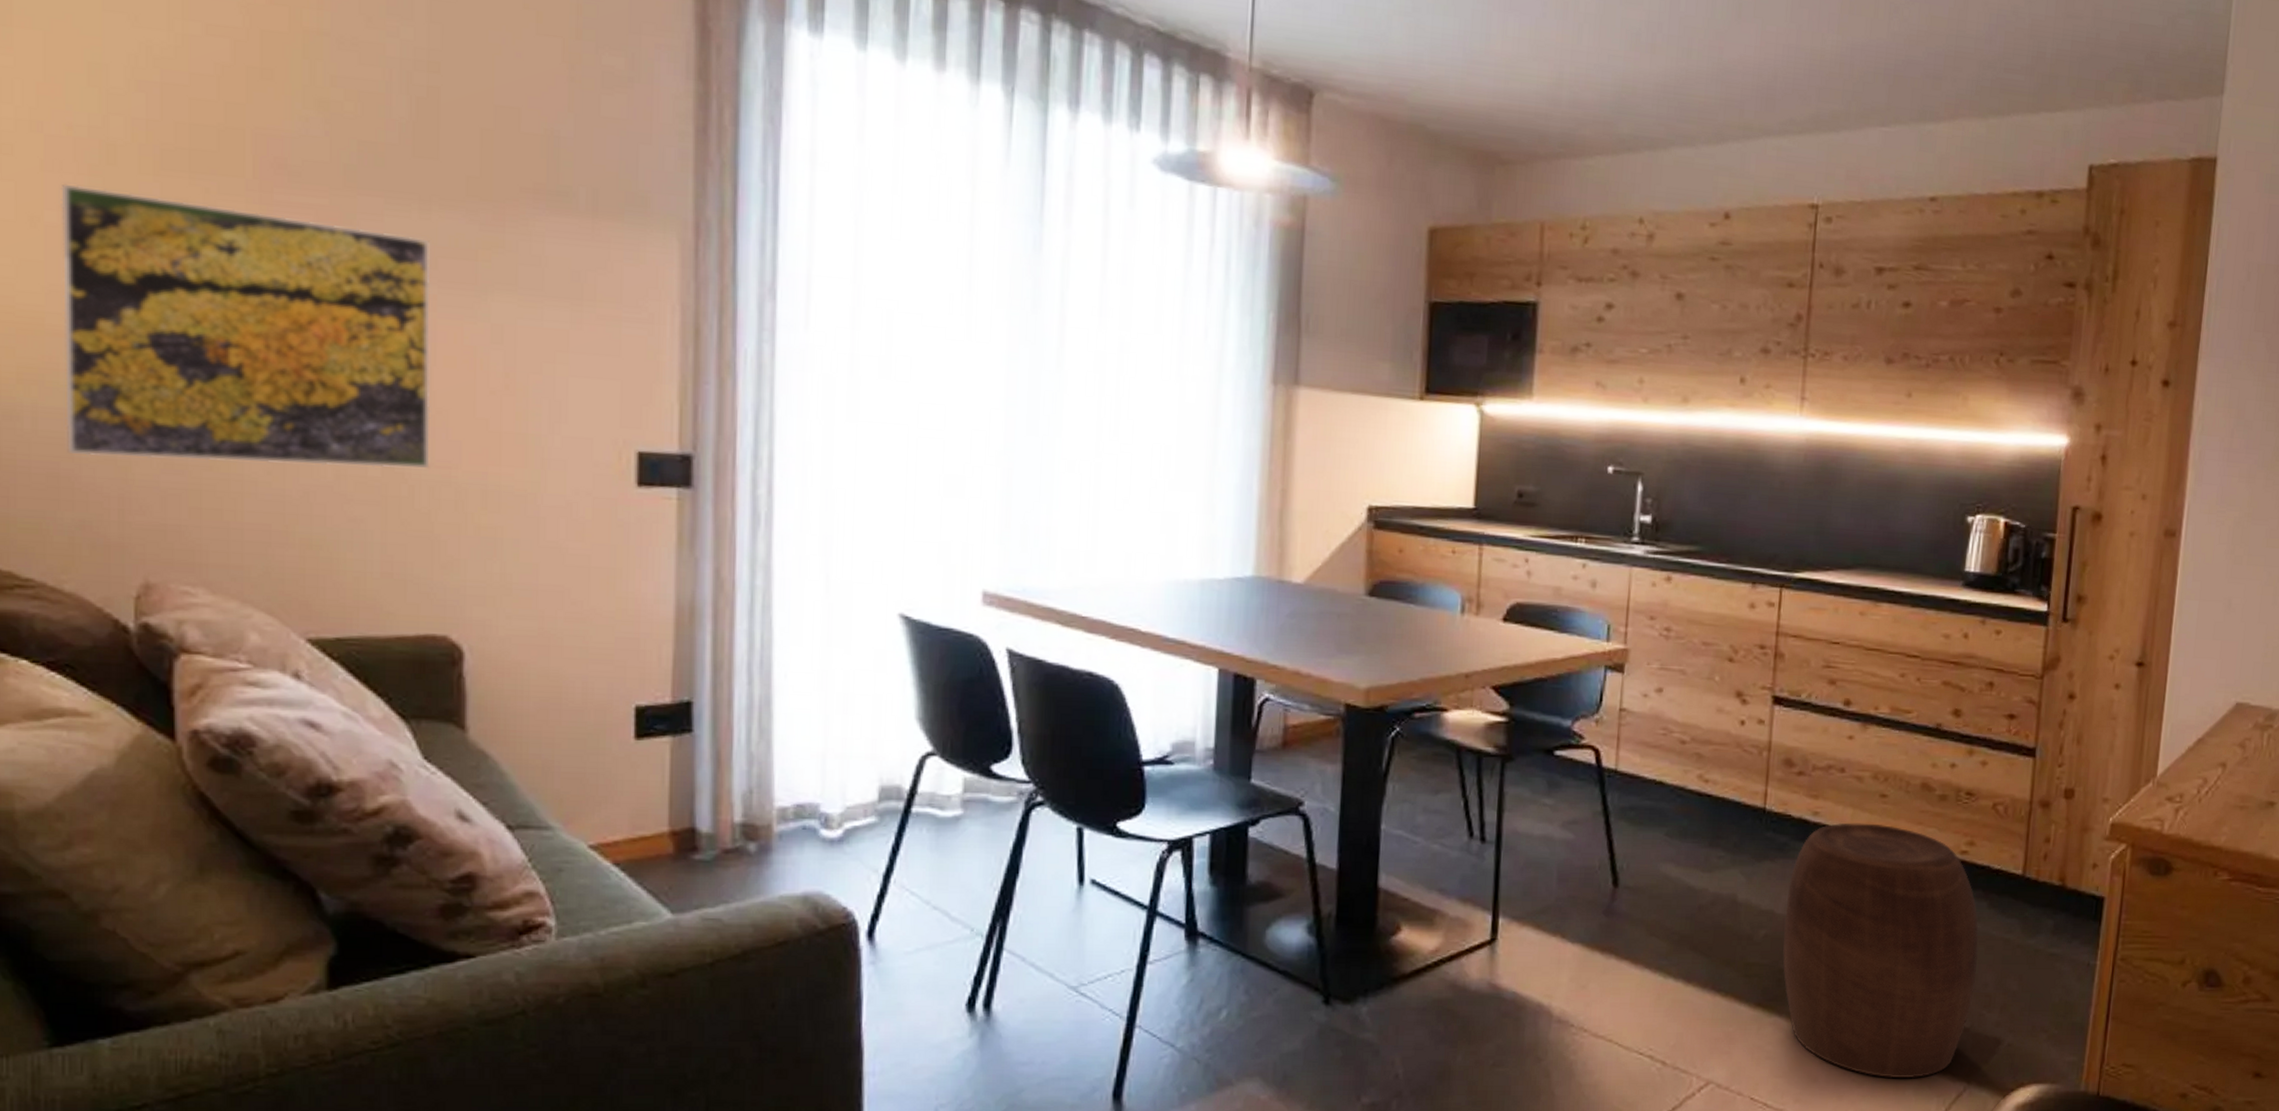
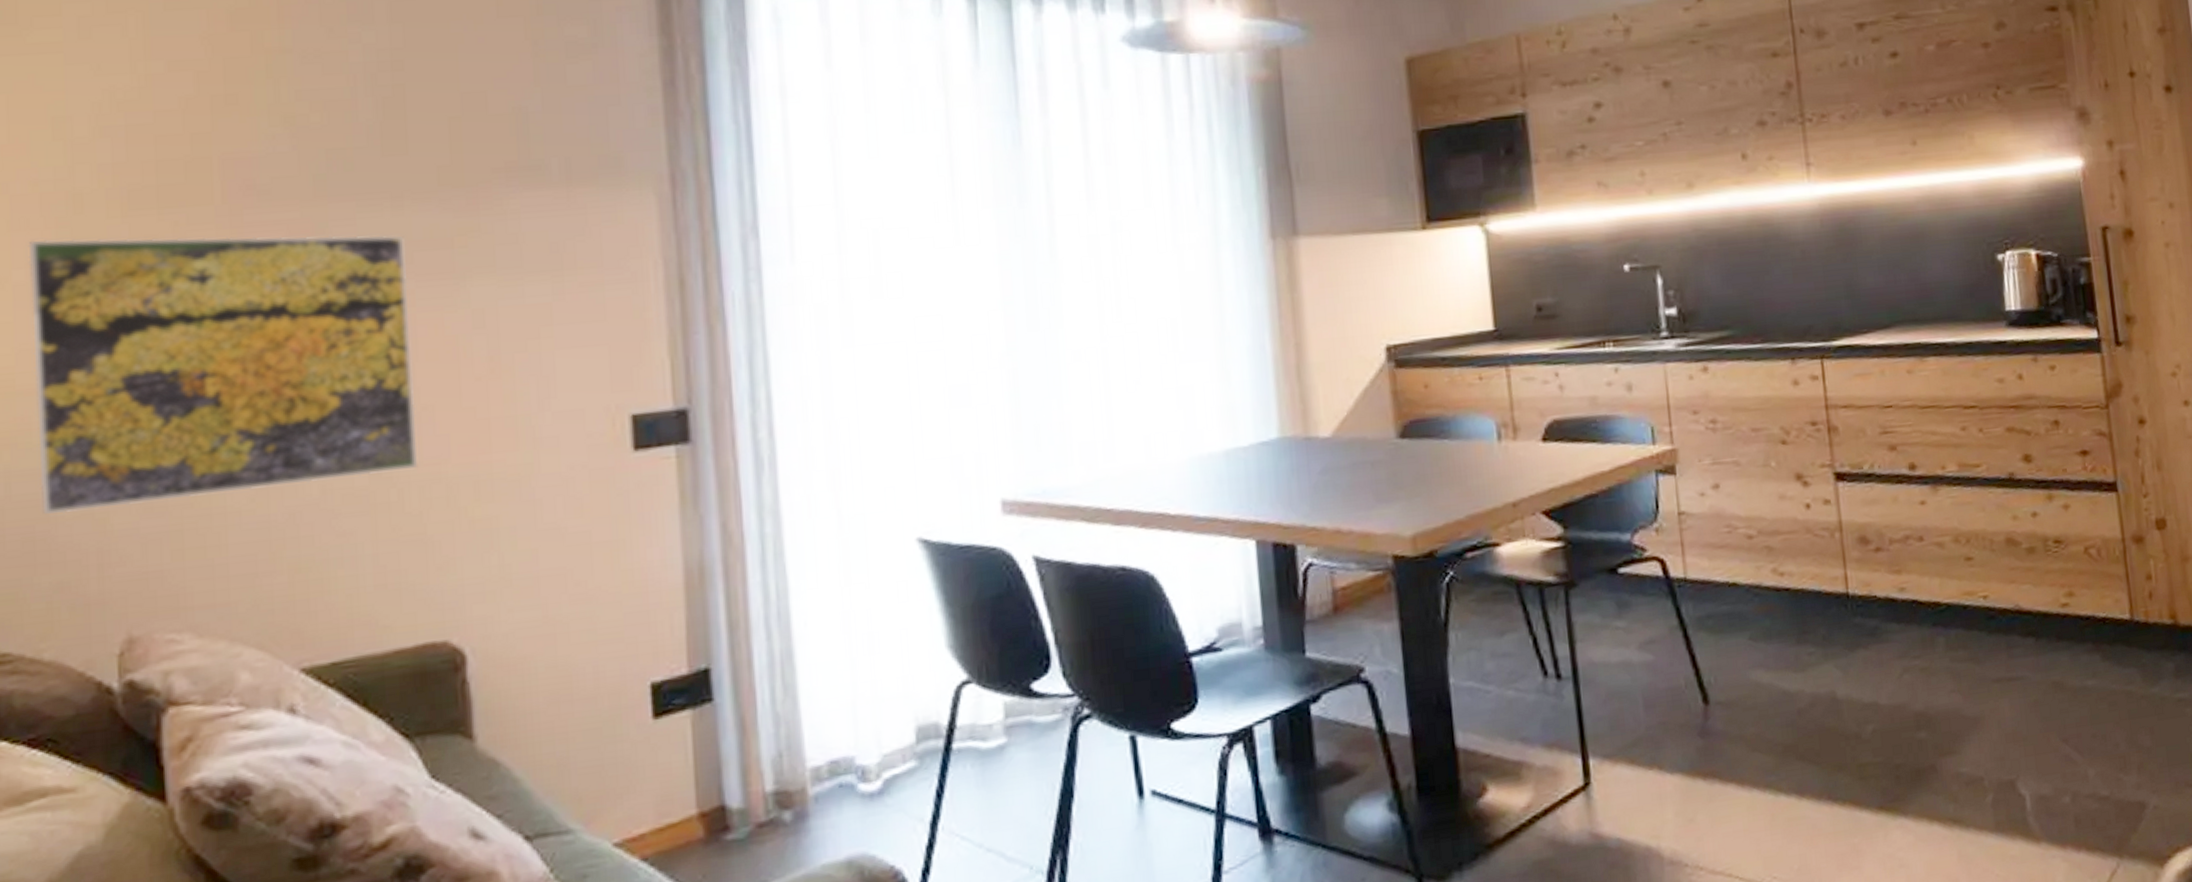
stool: present [1782,822,1979,1079] -> none [1887,590,2107,867]

